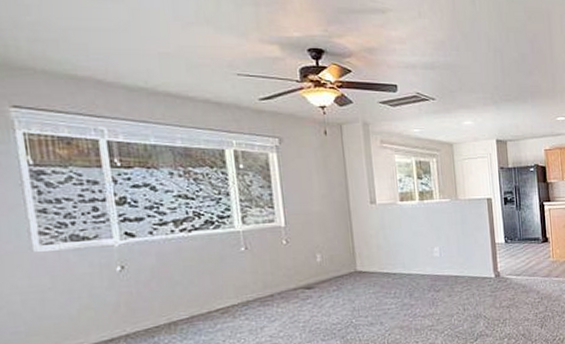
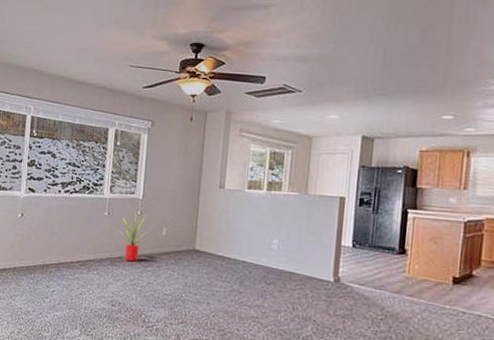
house plant: none [262,242,299,298] -> present [118,213,148,262]

